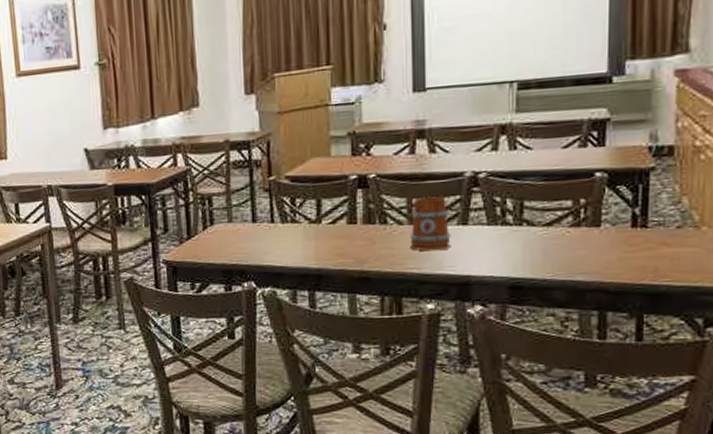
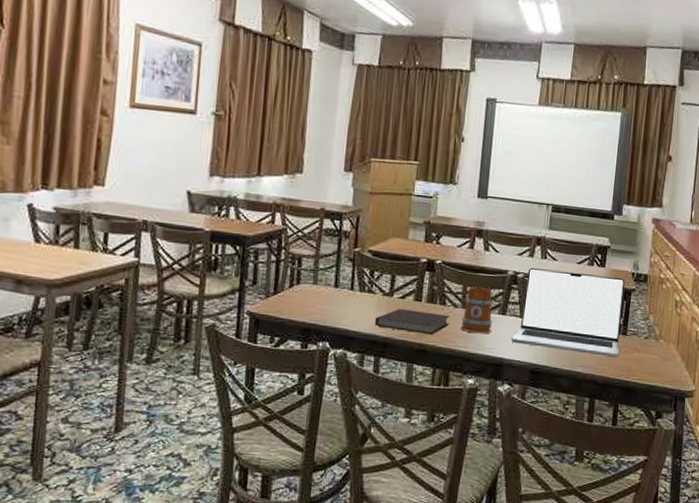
notebook: none [304,234,394,260] -> present [375,309,450,336]
laptop: none [479,155,639,258] -> present [511,268,625,358]

